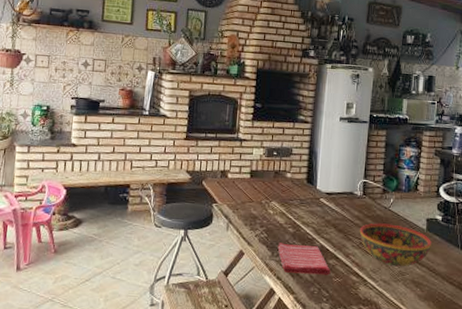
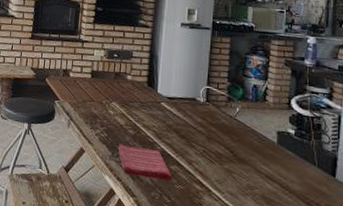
bowl: present [359,223,431,267] -> none [202,131,283,181]

